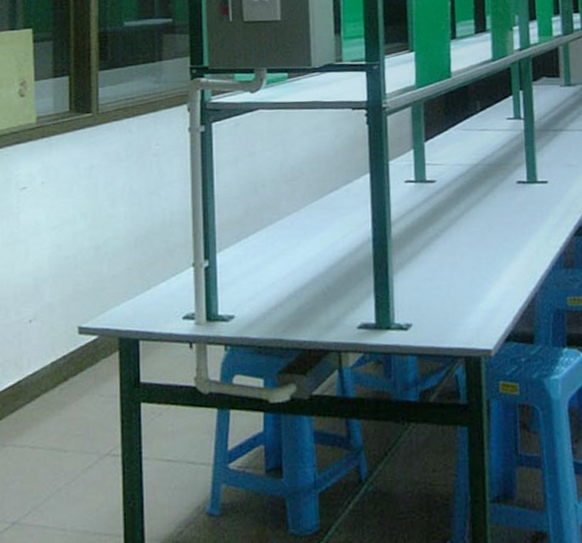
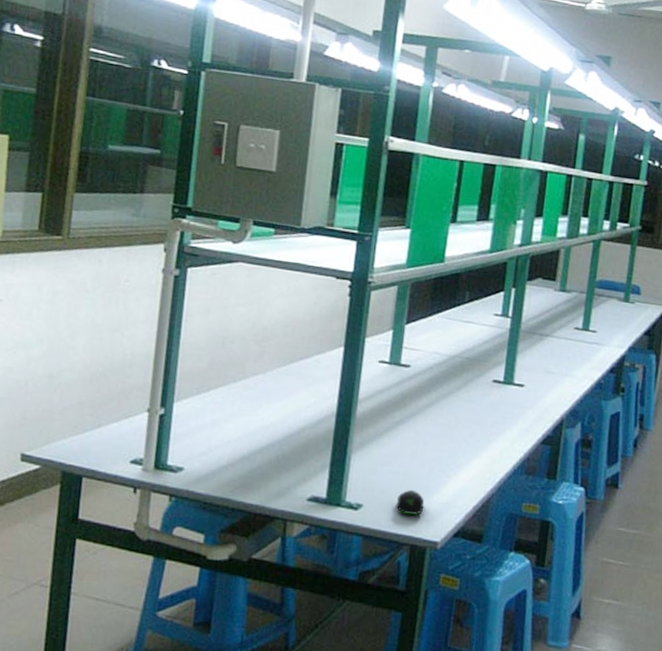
computer mouse: none [445,301,472,327] -> present [397,489,425,515]

